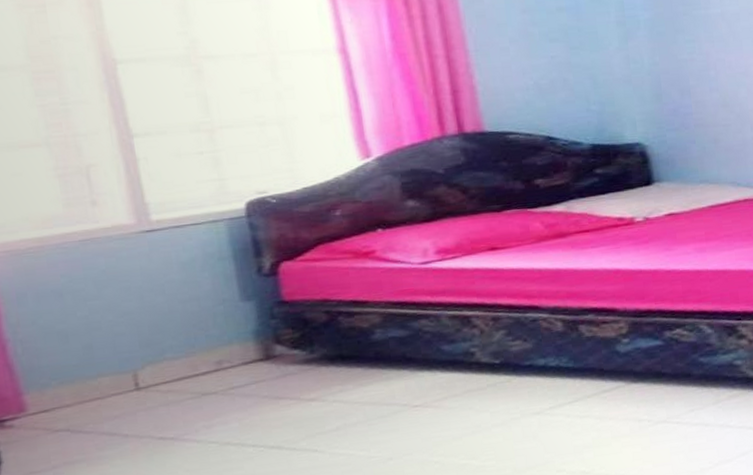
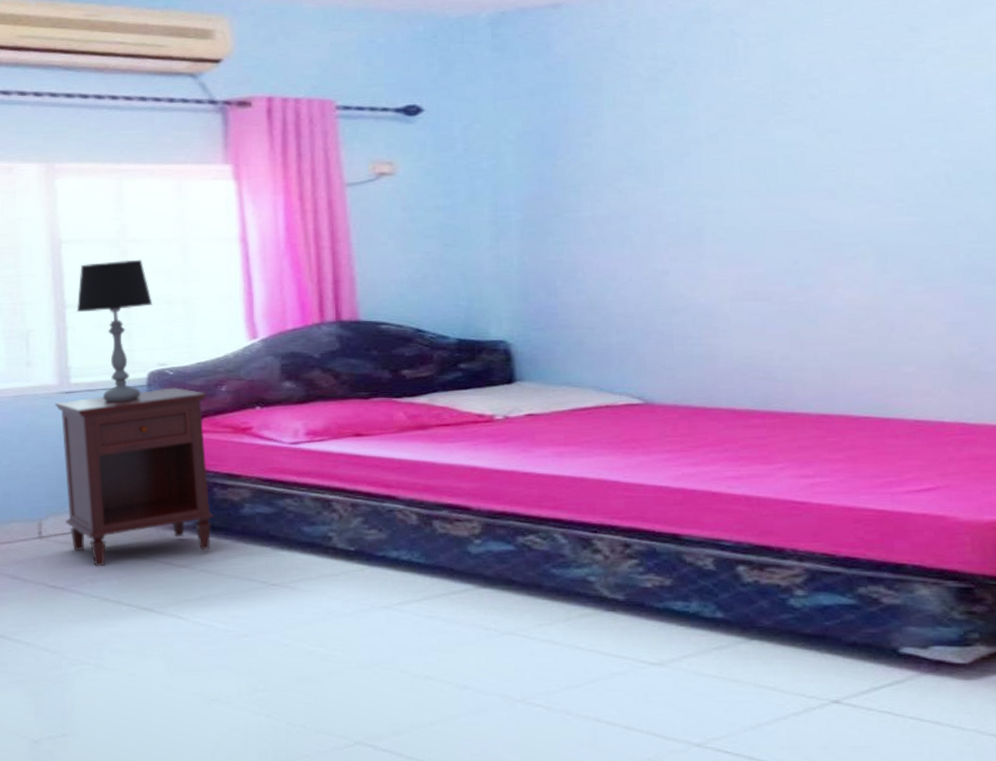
nightstand: none [135,216,342,412] -> present [55,387,214,567]
table lamp: none [145,78,242,238] -> present [76,259,153,403]

